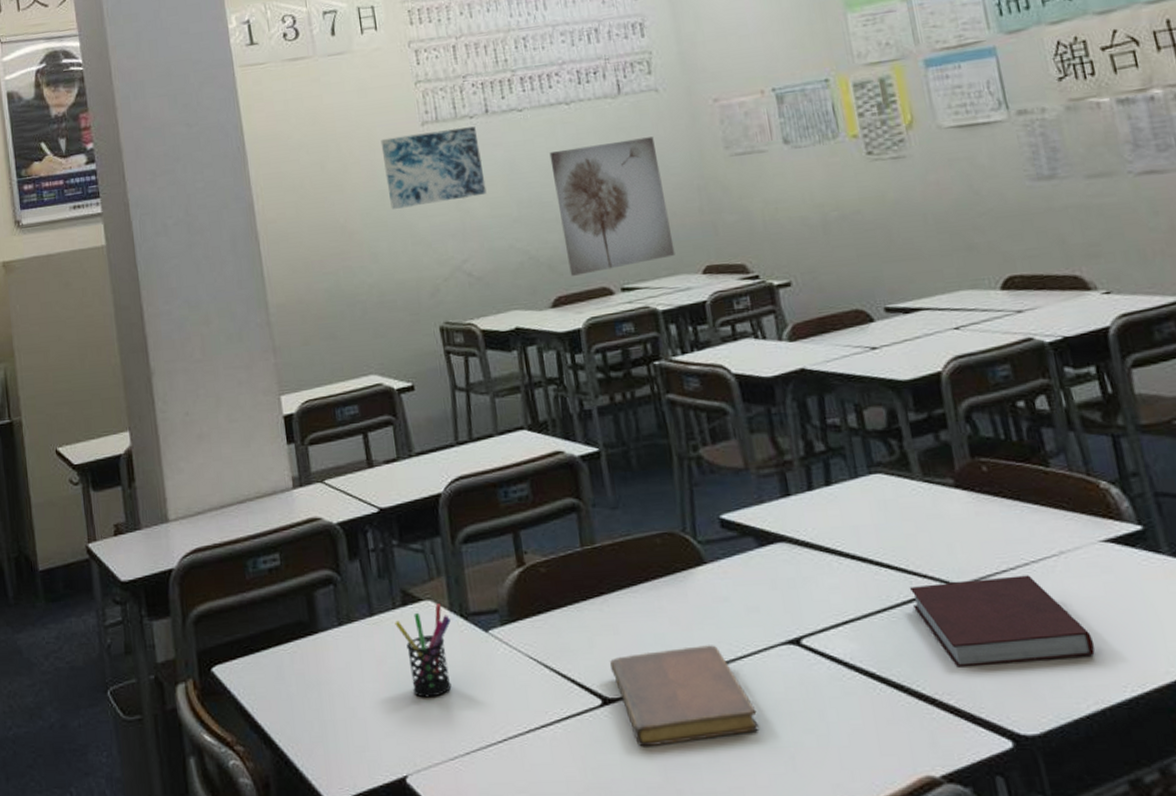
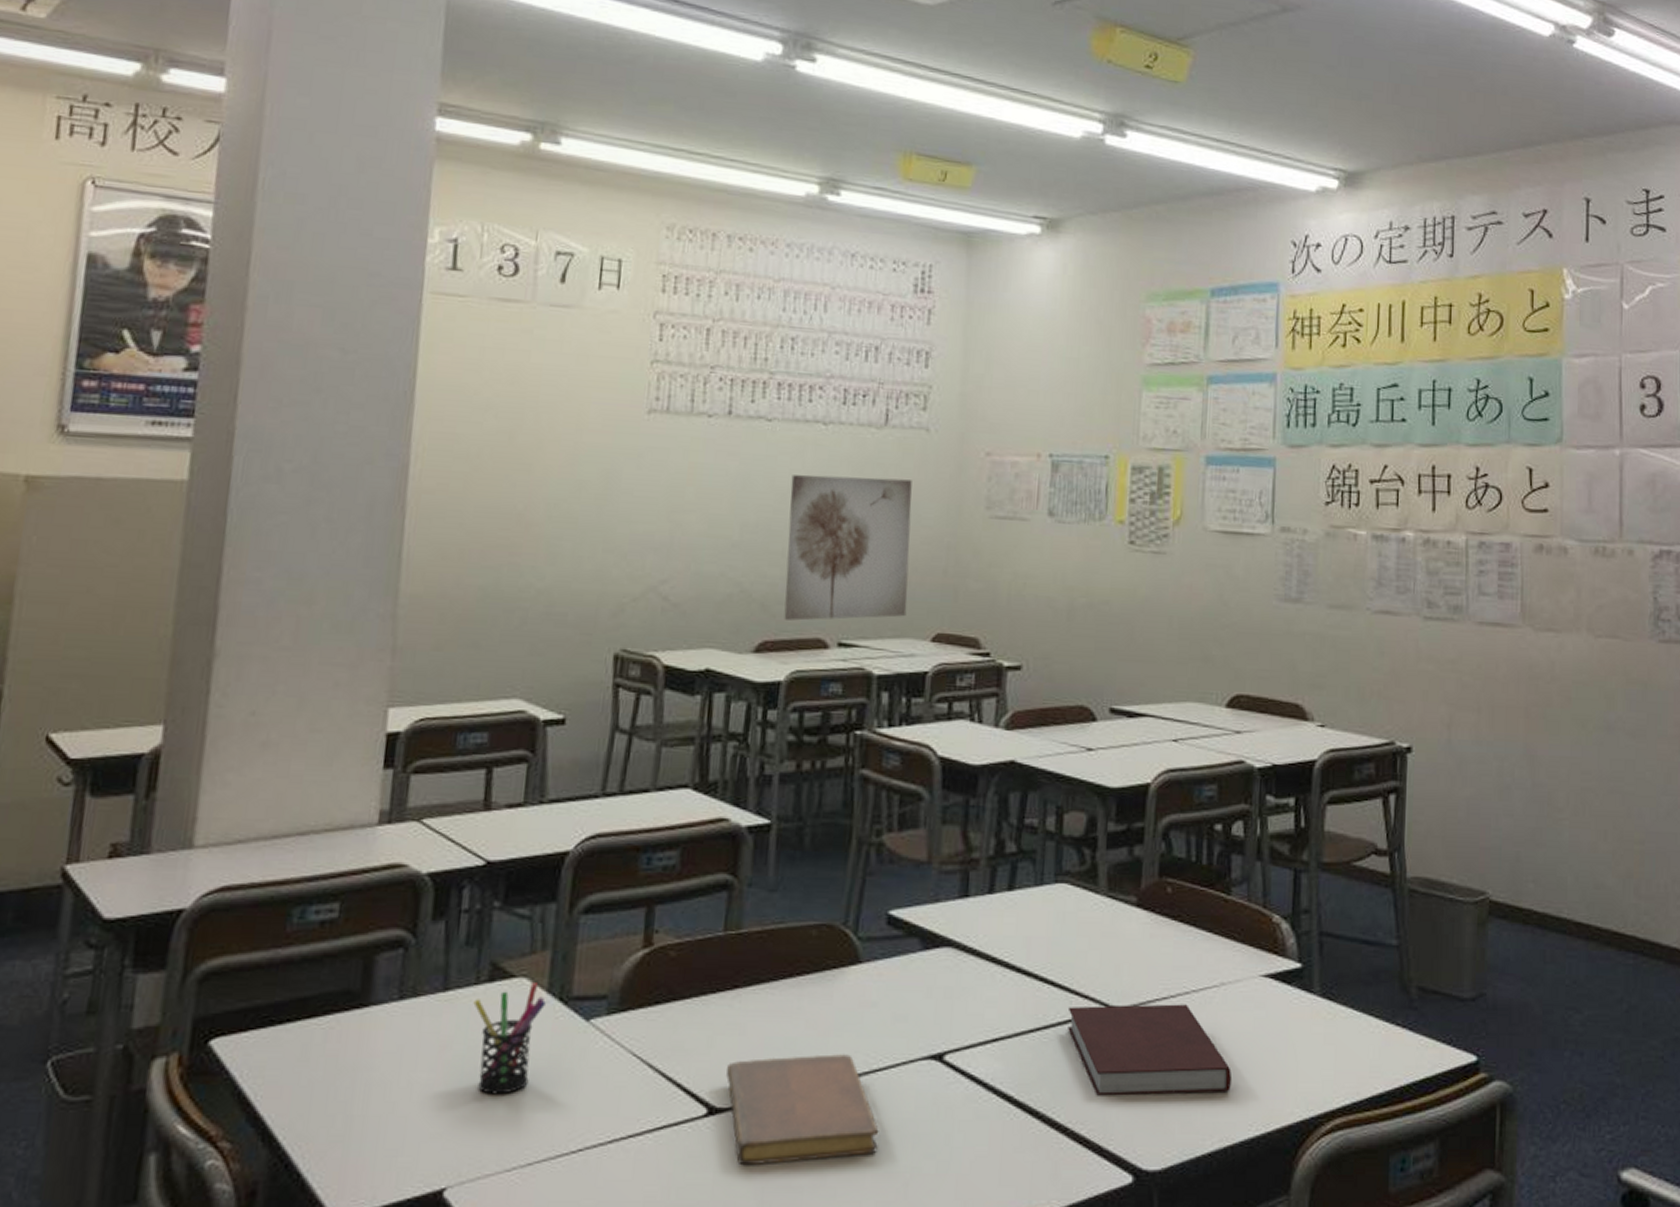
wall art: present [380,126,487,209] -> none [587,419,712,509]

